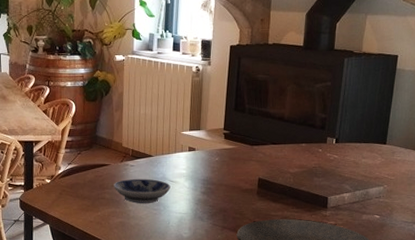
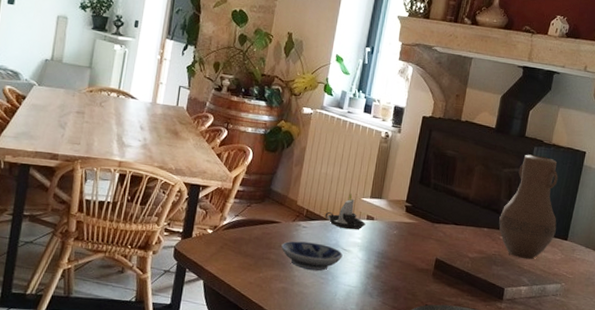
candle: none [149,128,188,163] -> present [325,192,366,230]
vase: none [316,66,374,168] -> present [499,154,558,260]

